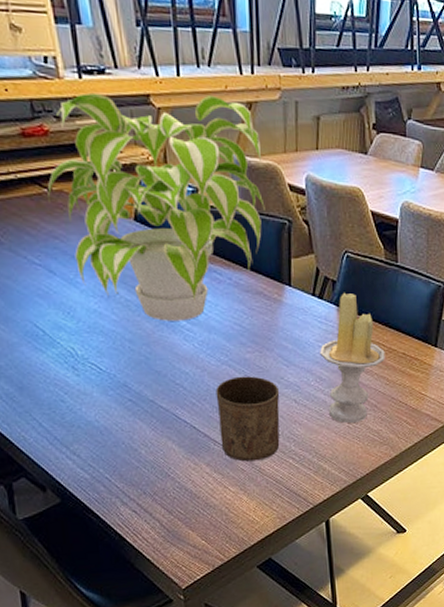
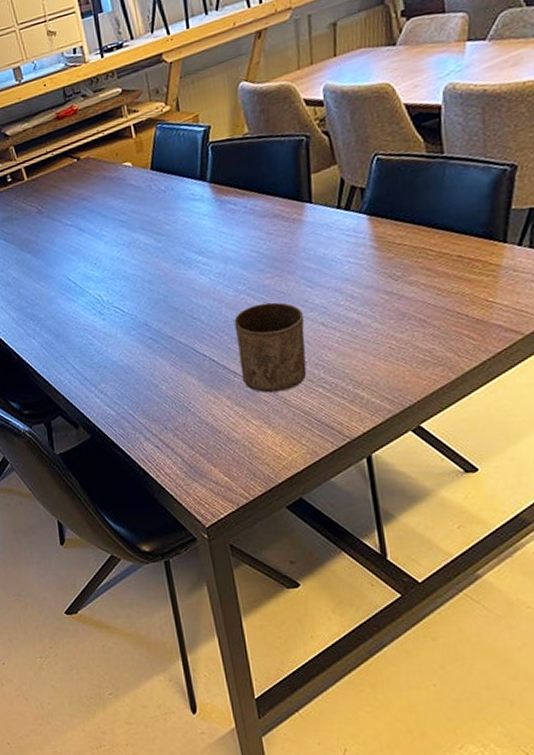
plant: present [47,92,265,321] -> none [77,35,280,259]
candle: present [320,292,385,424] -> none [349,198,434,344]

